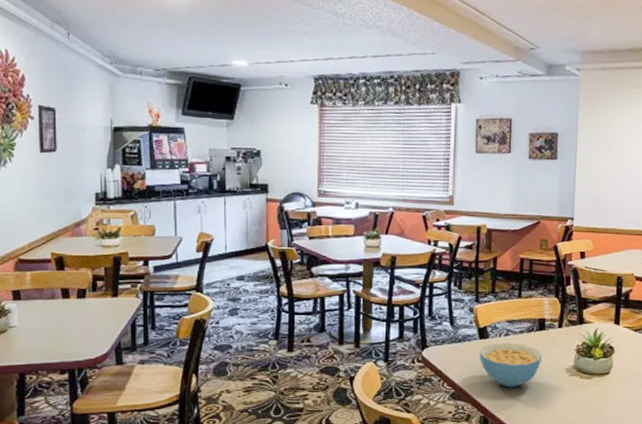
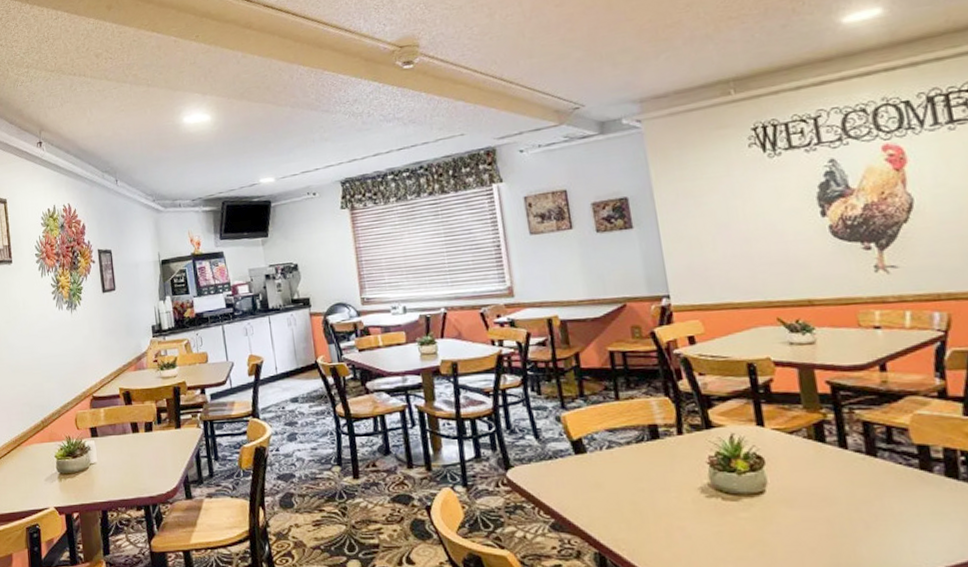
cereal bowl: present [479,342,543,387] -> none [577,457,663,515]

